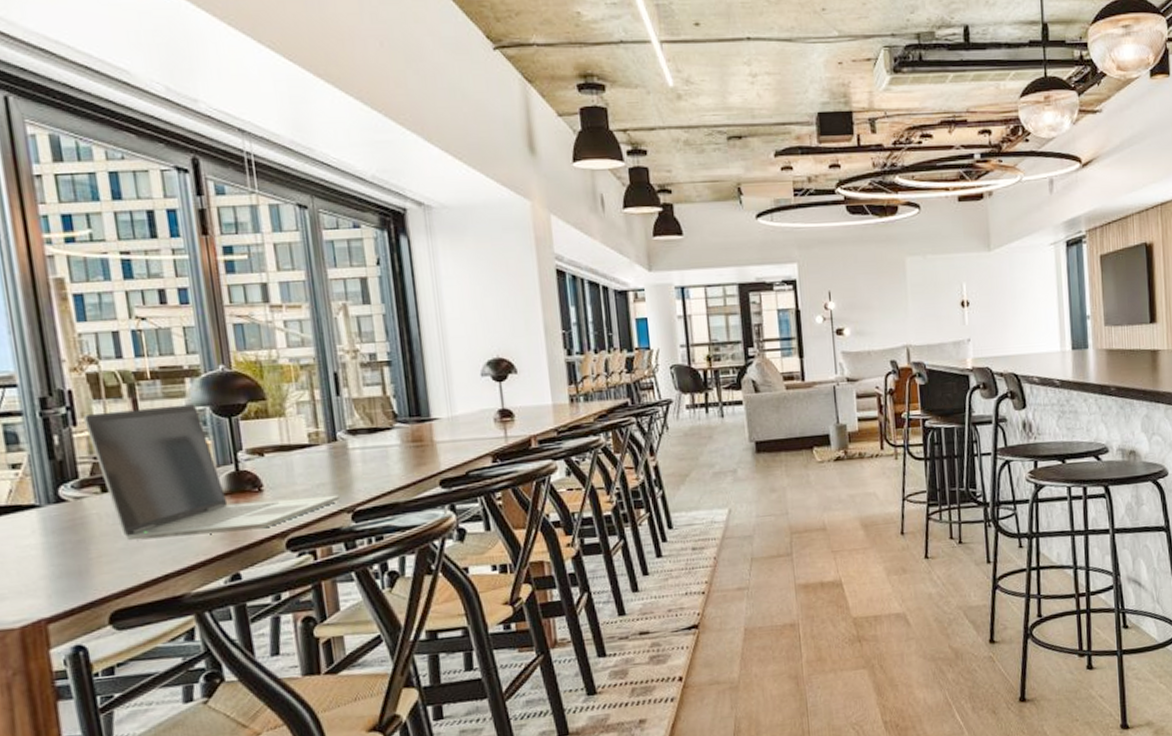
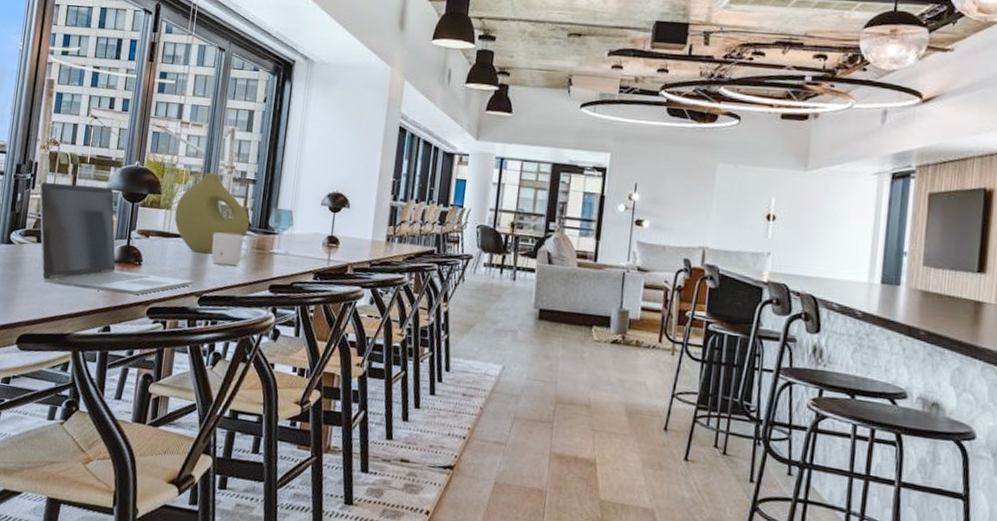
vase: none [291,362,397,462] -> present [174,172,250,254]
mug: none [351,429,406,470] -> present [211,232,252,266]
wine glass: none [419,387,454,443] -> present [268,207,294,255]

